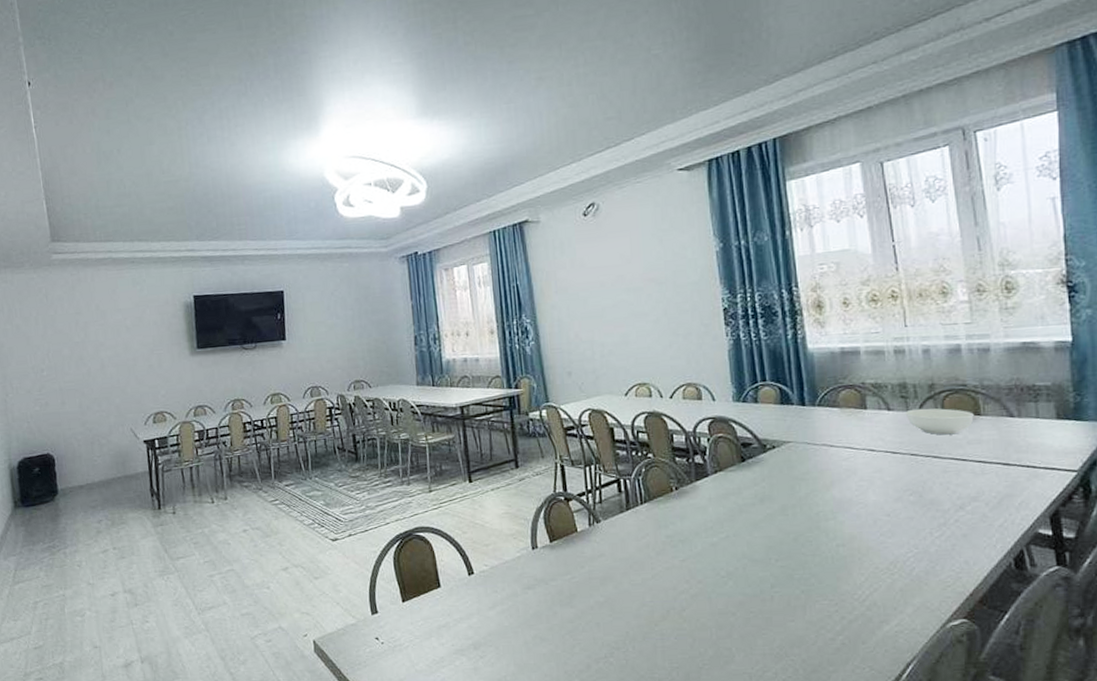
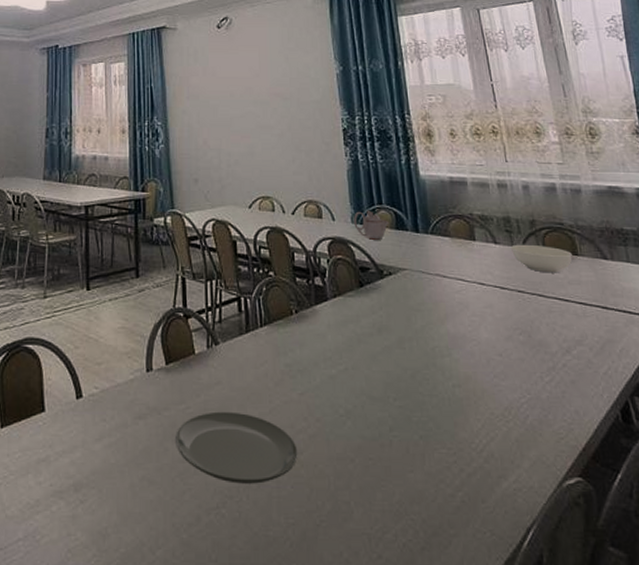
plate: none [563,579,681,638] -> present [176,411,298,484]
teapot: none [735,387,773,416] -> present [354,210,389,240]

